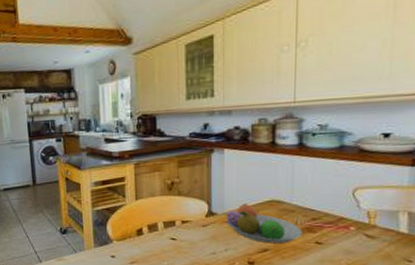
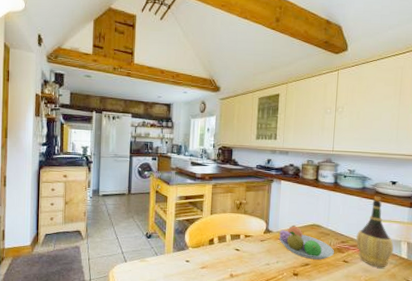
wine bottle: none [333,155,388,248] -> present [356,195,394,268]

